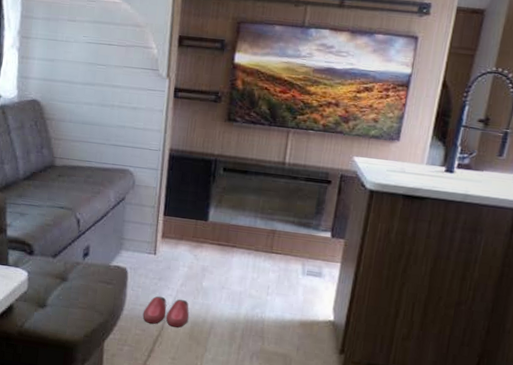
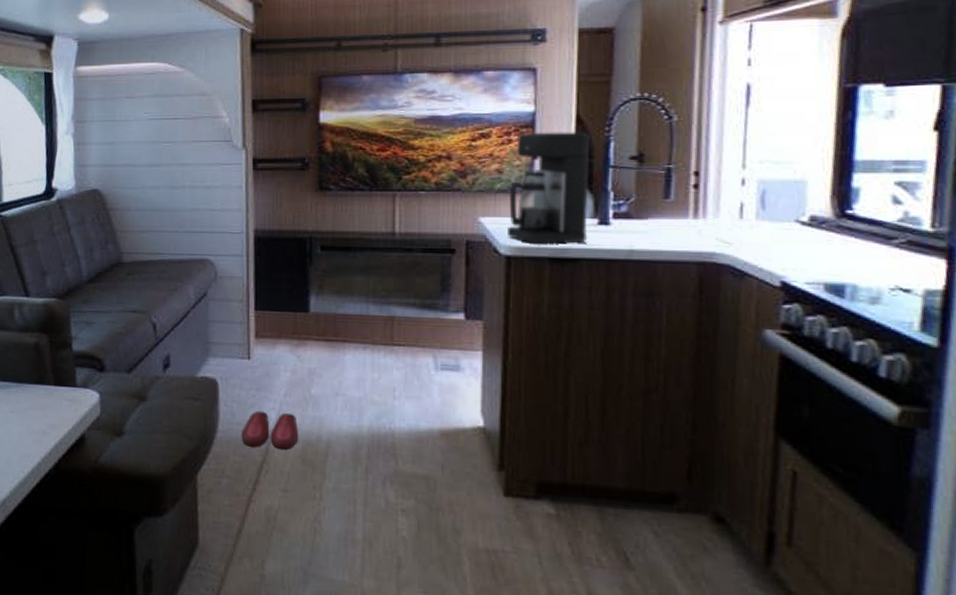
coffee maker: none [374,90,451,185] -> present [508,132,590,244]

